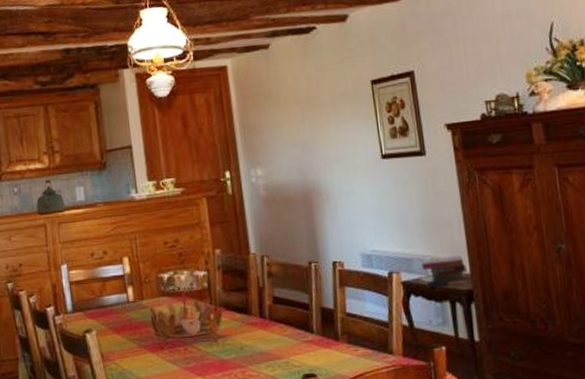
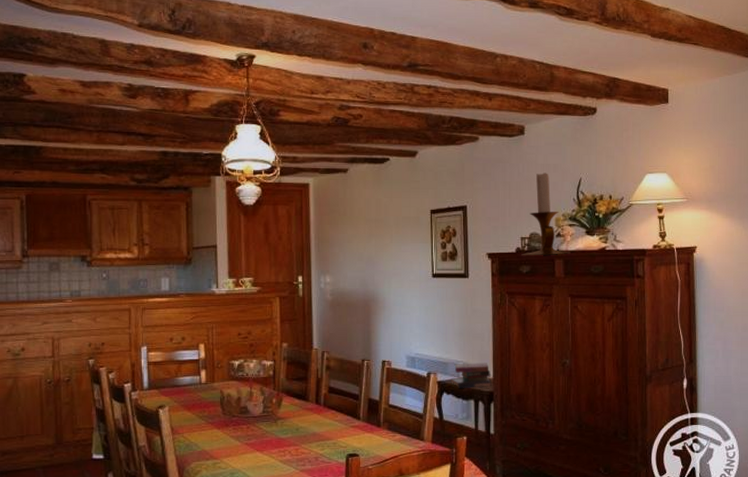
kettle: present [36,179,66,215] -> none [122,268,151,300]
candlestick: none [488,21,551,123] -> present [521,173,571,256]

